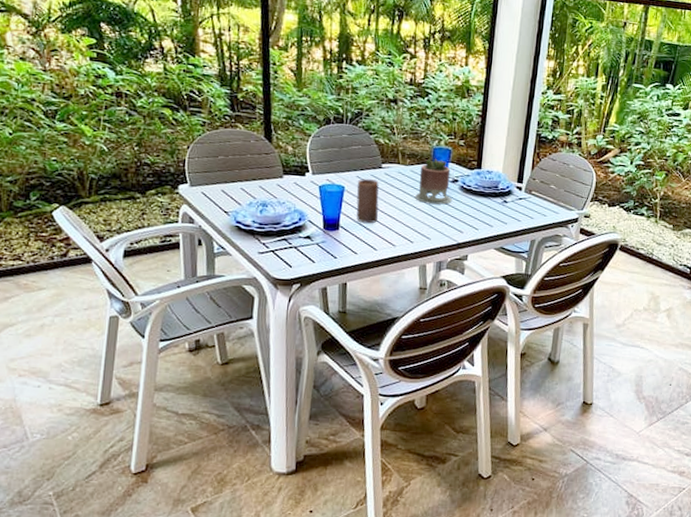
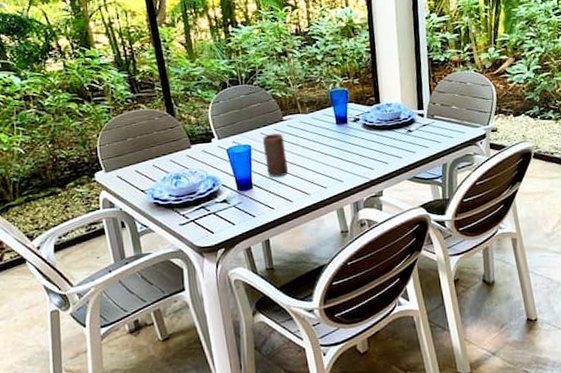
succulent planter: present [415,158,452,205] -> none [320,101,357,147]

